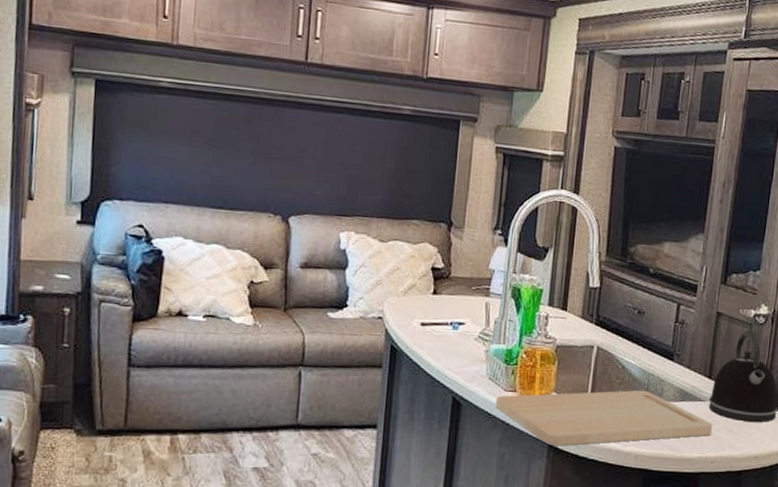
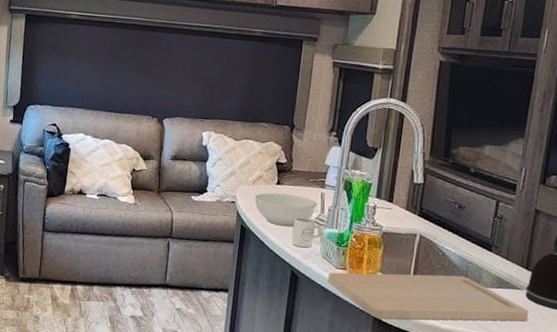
bowl: none [407,304,482,345] -> present [255,192,318,227]
mug: none [452,332,487,369] -> present [291,217,322,248]

